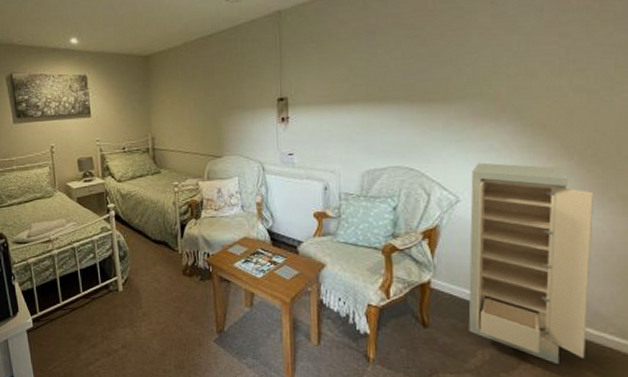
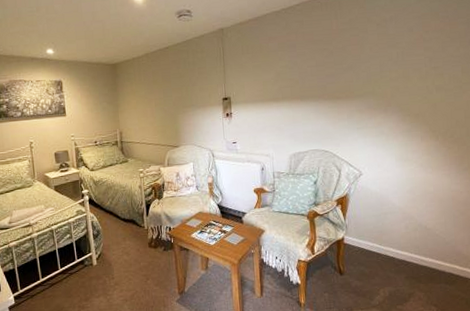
storage cabinet: present [468,162,595,365] -> none [369,144,455,295]

